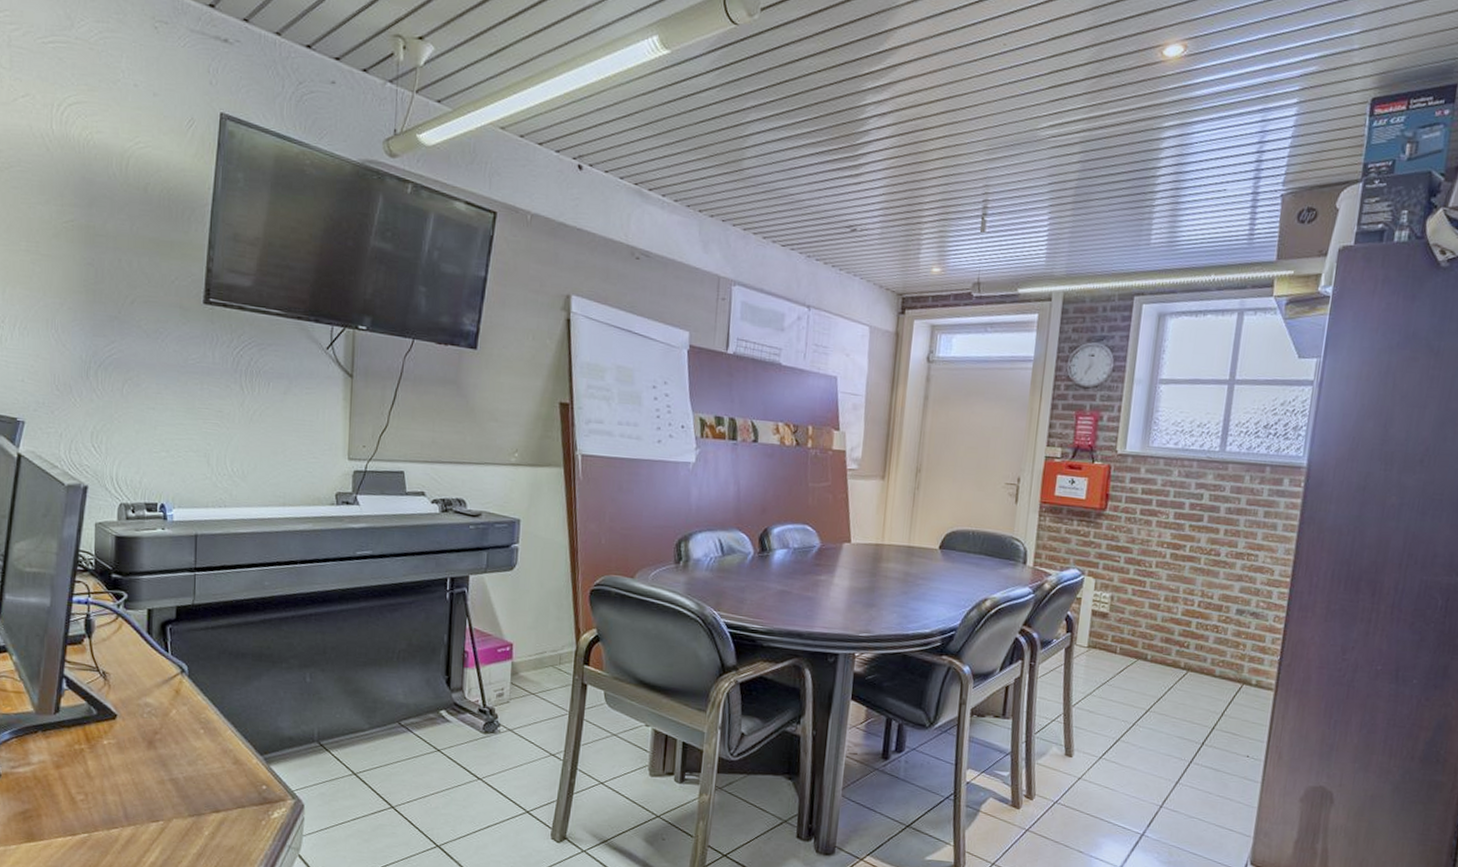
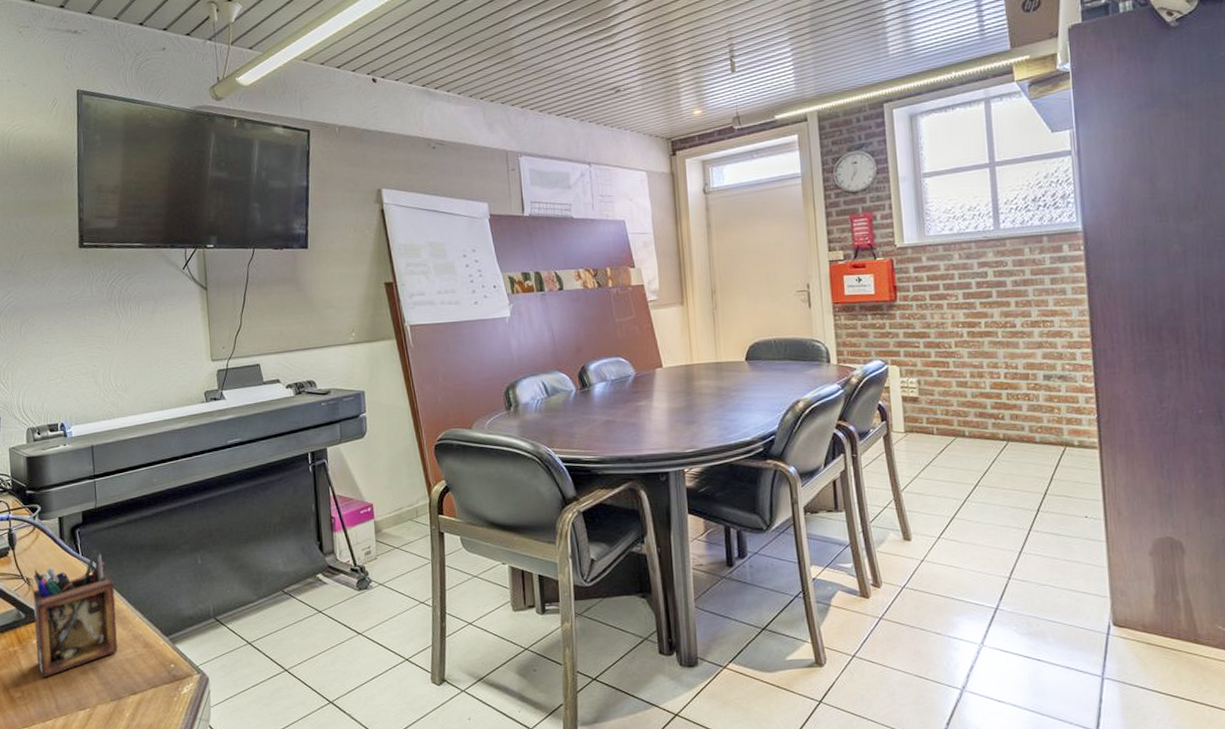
desk organizer: none [107,649,206,782] -> present [33,549,118,678]

